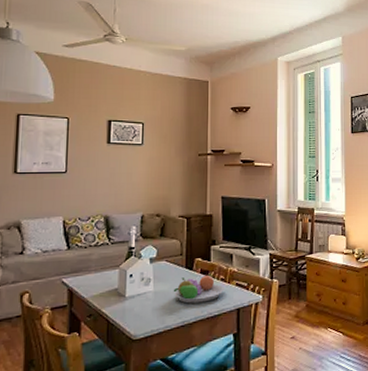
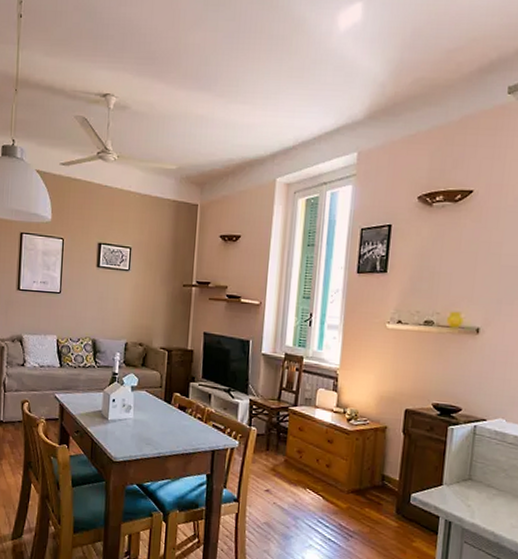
fruit bowl: present [173,274,226,304] -> none [151,410,202,438]

